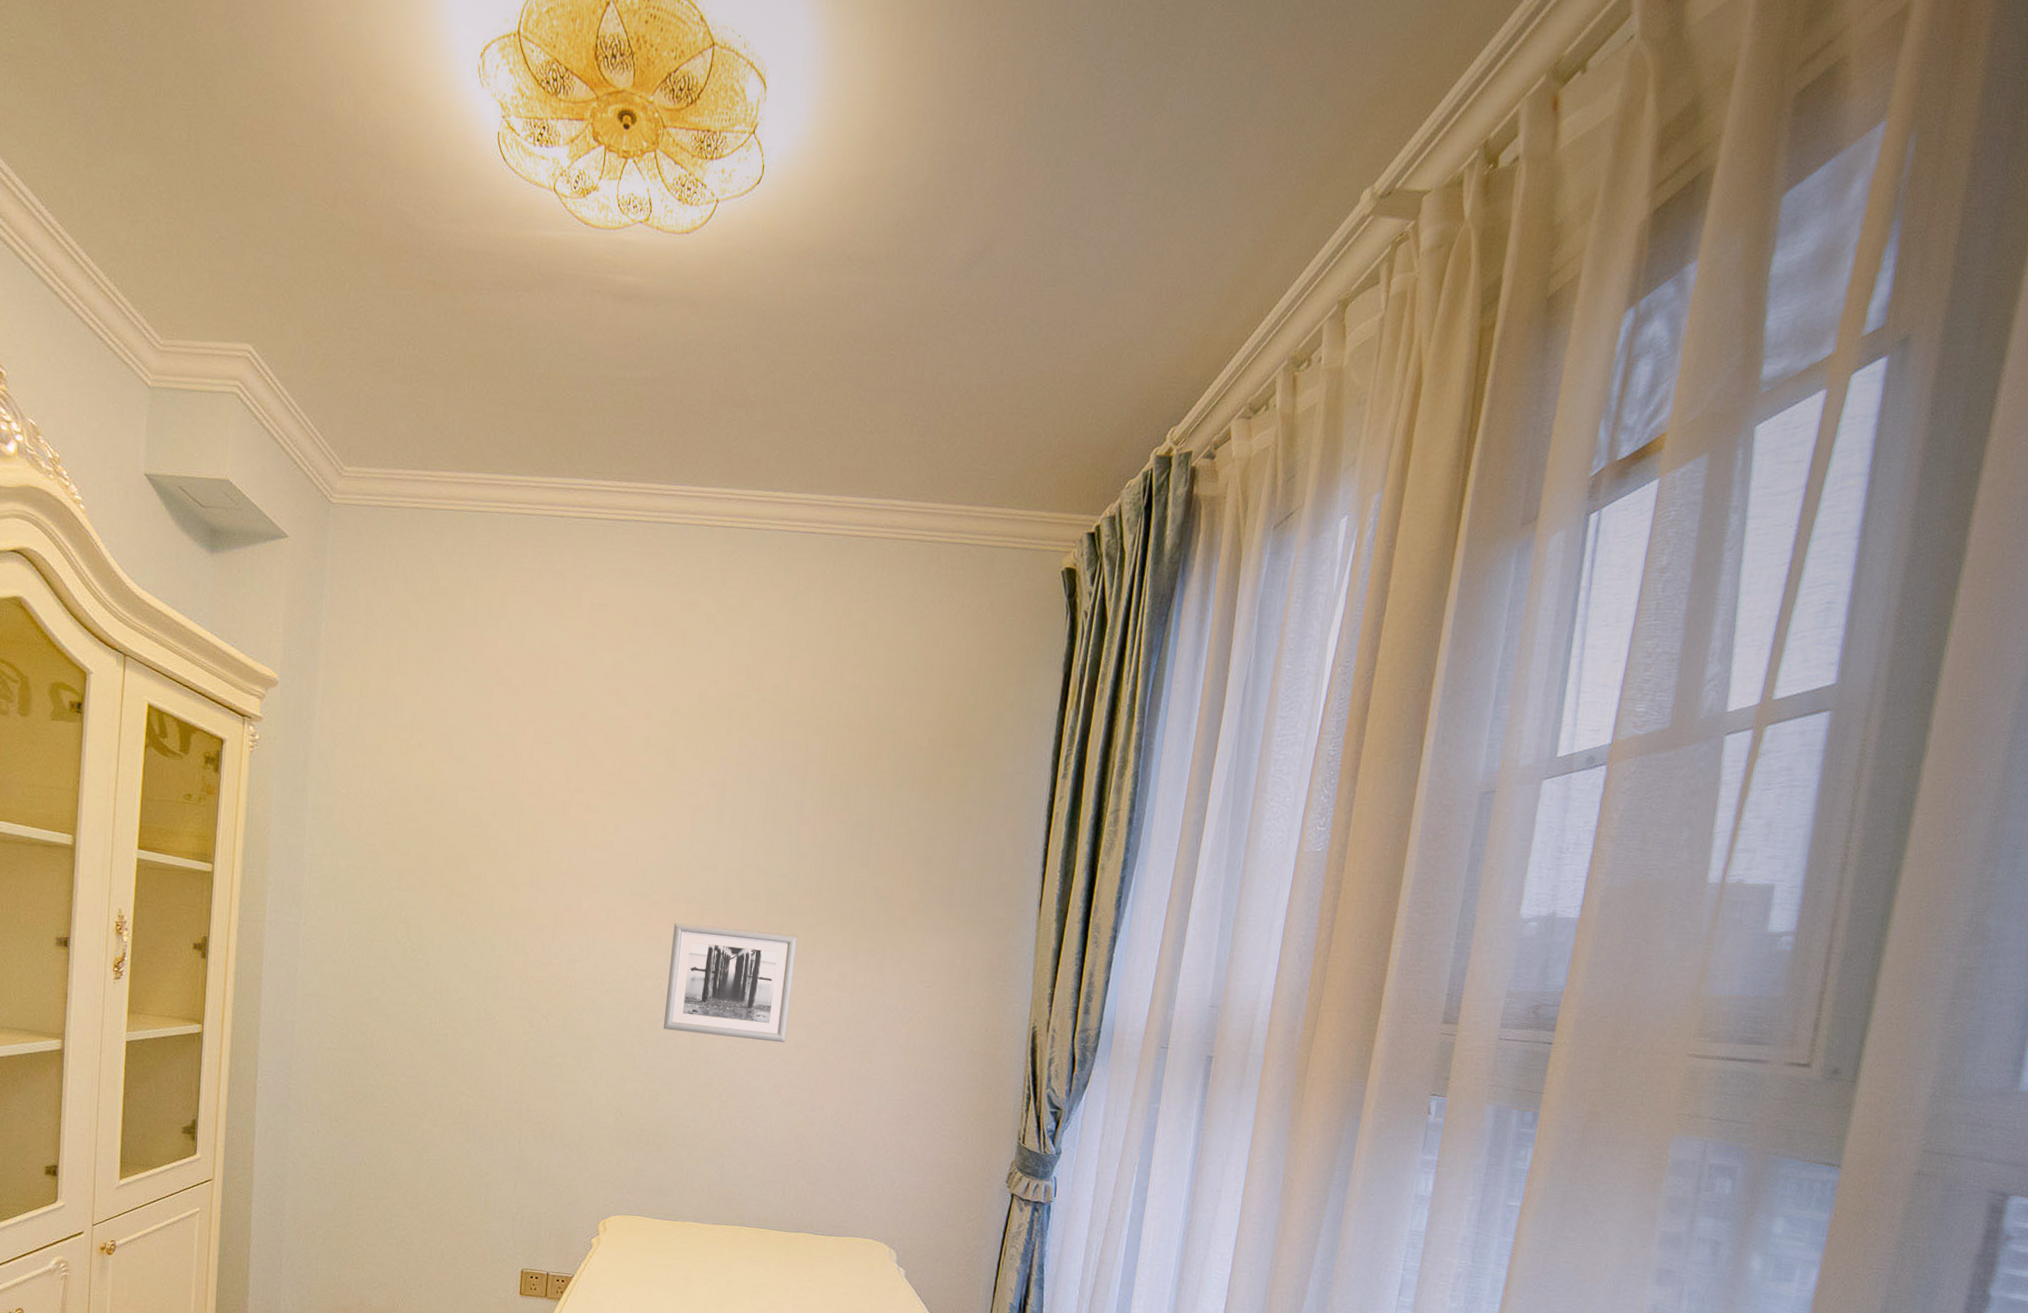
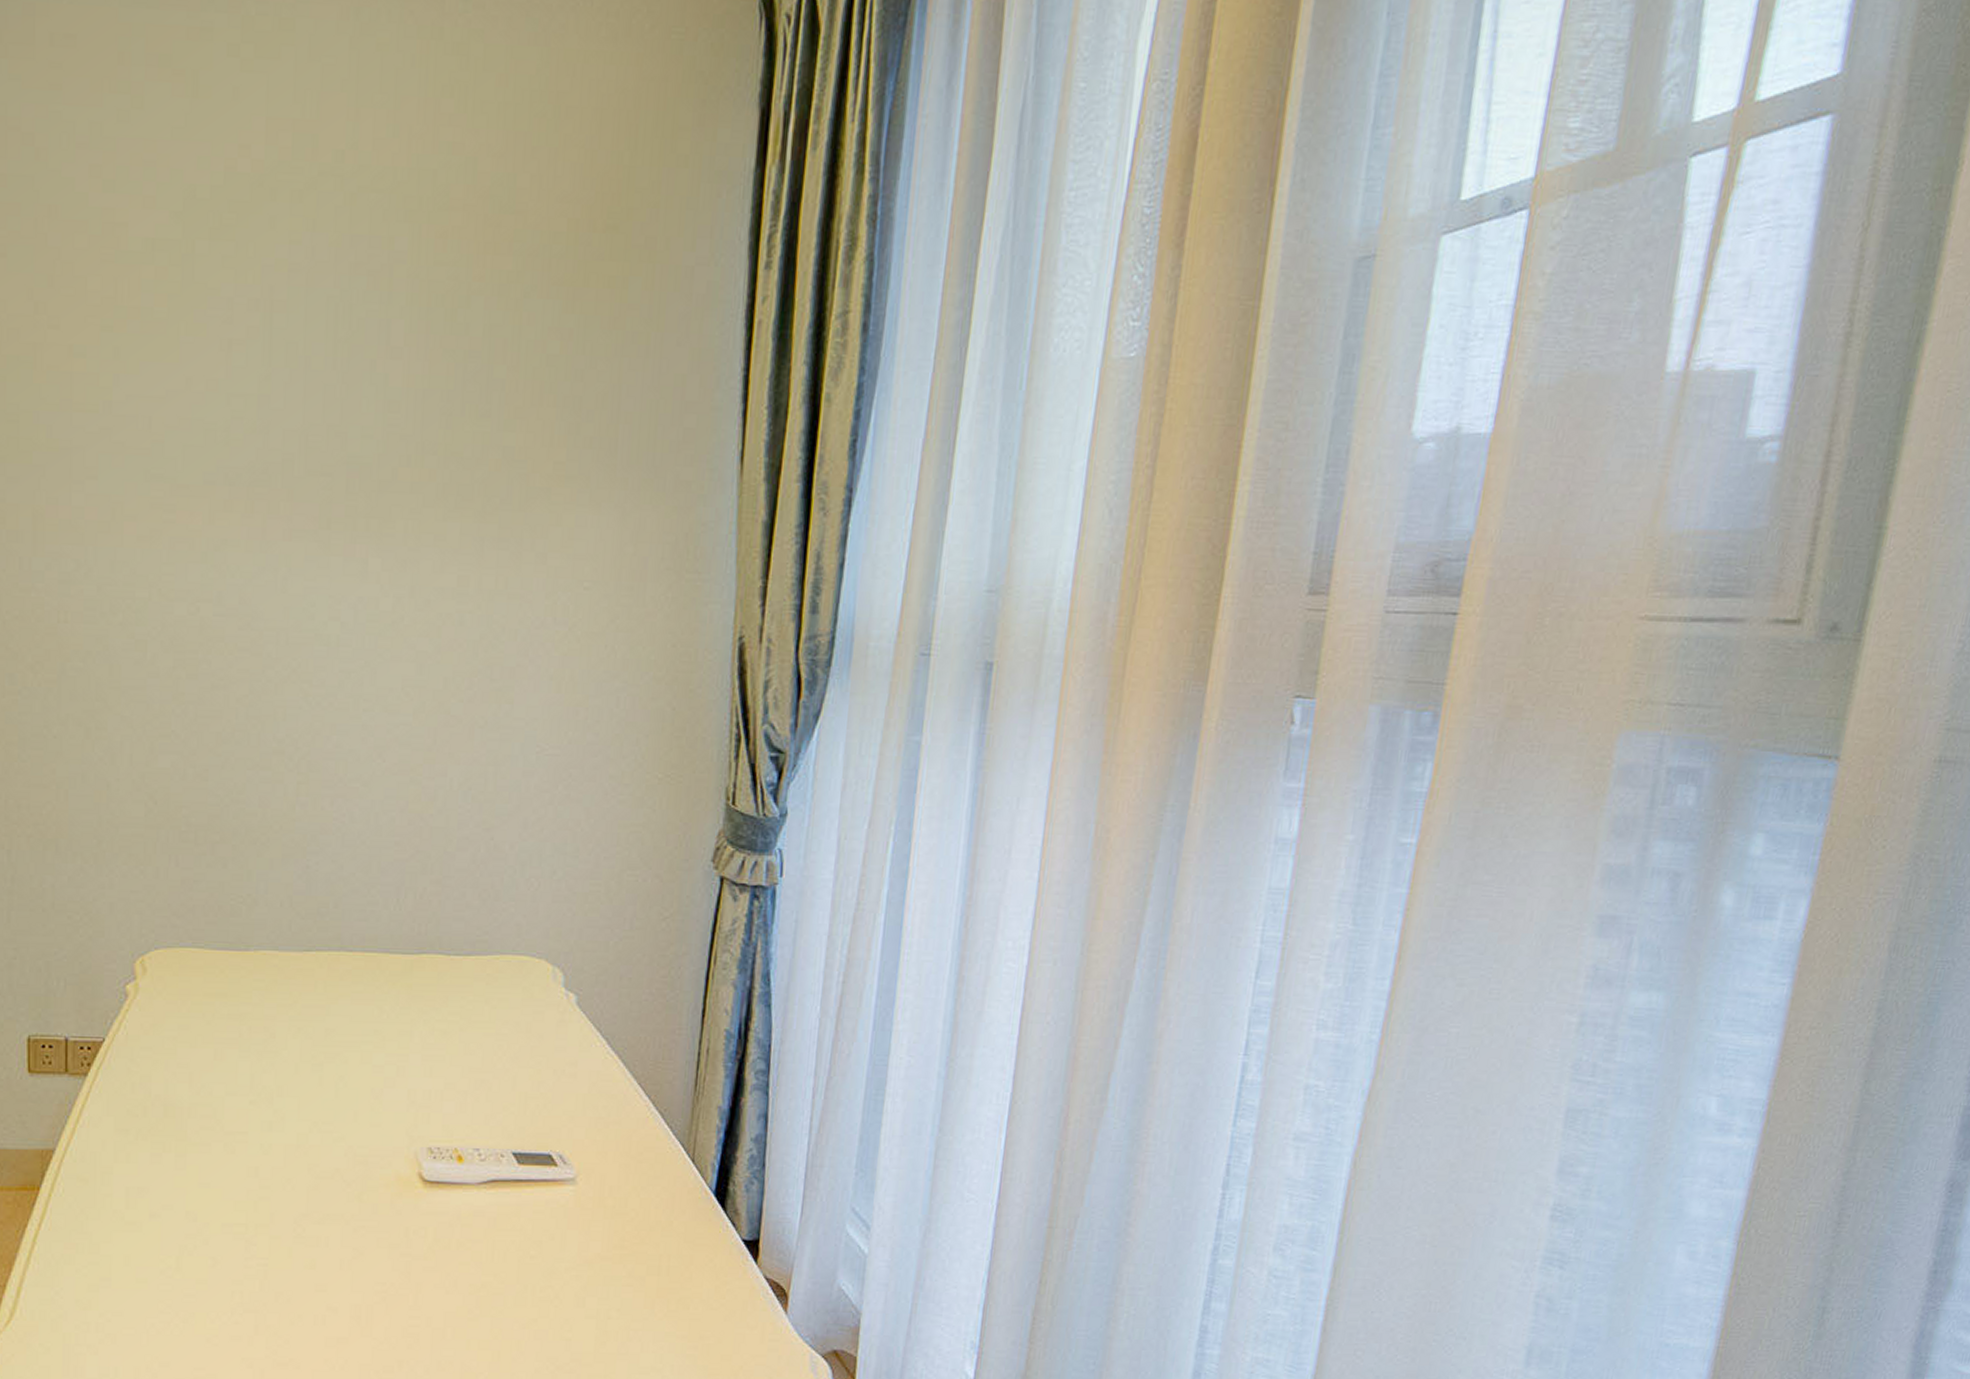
wall art: present [663,923,798,1043] -> none [206,517,394,684]

